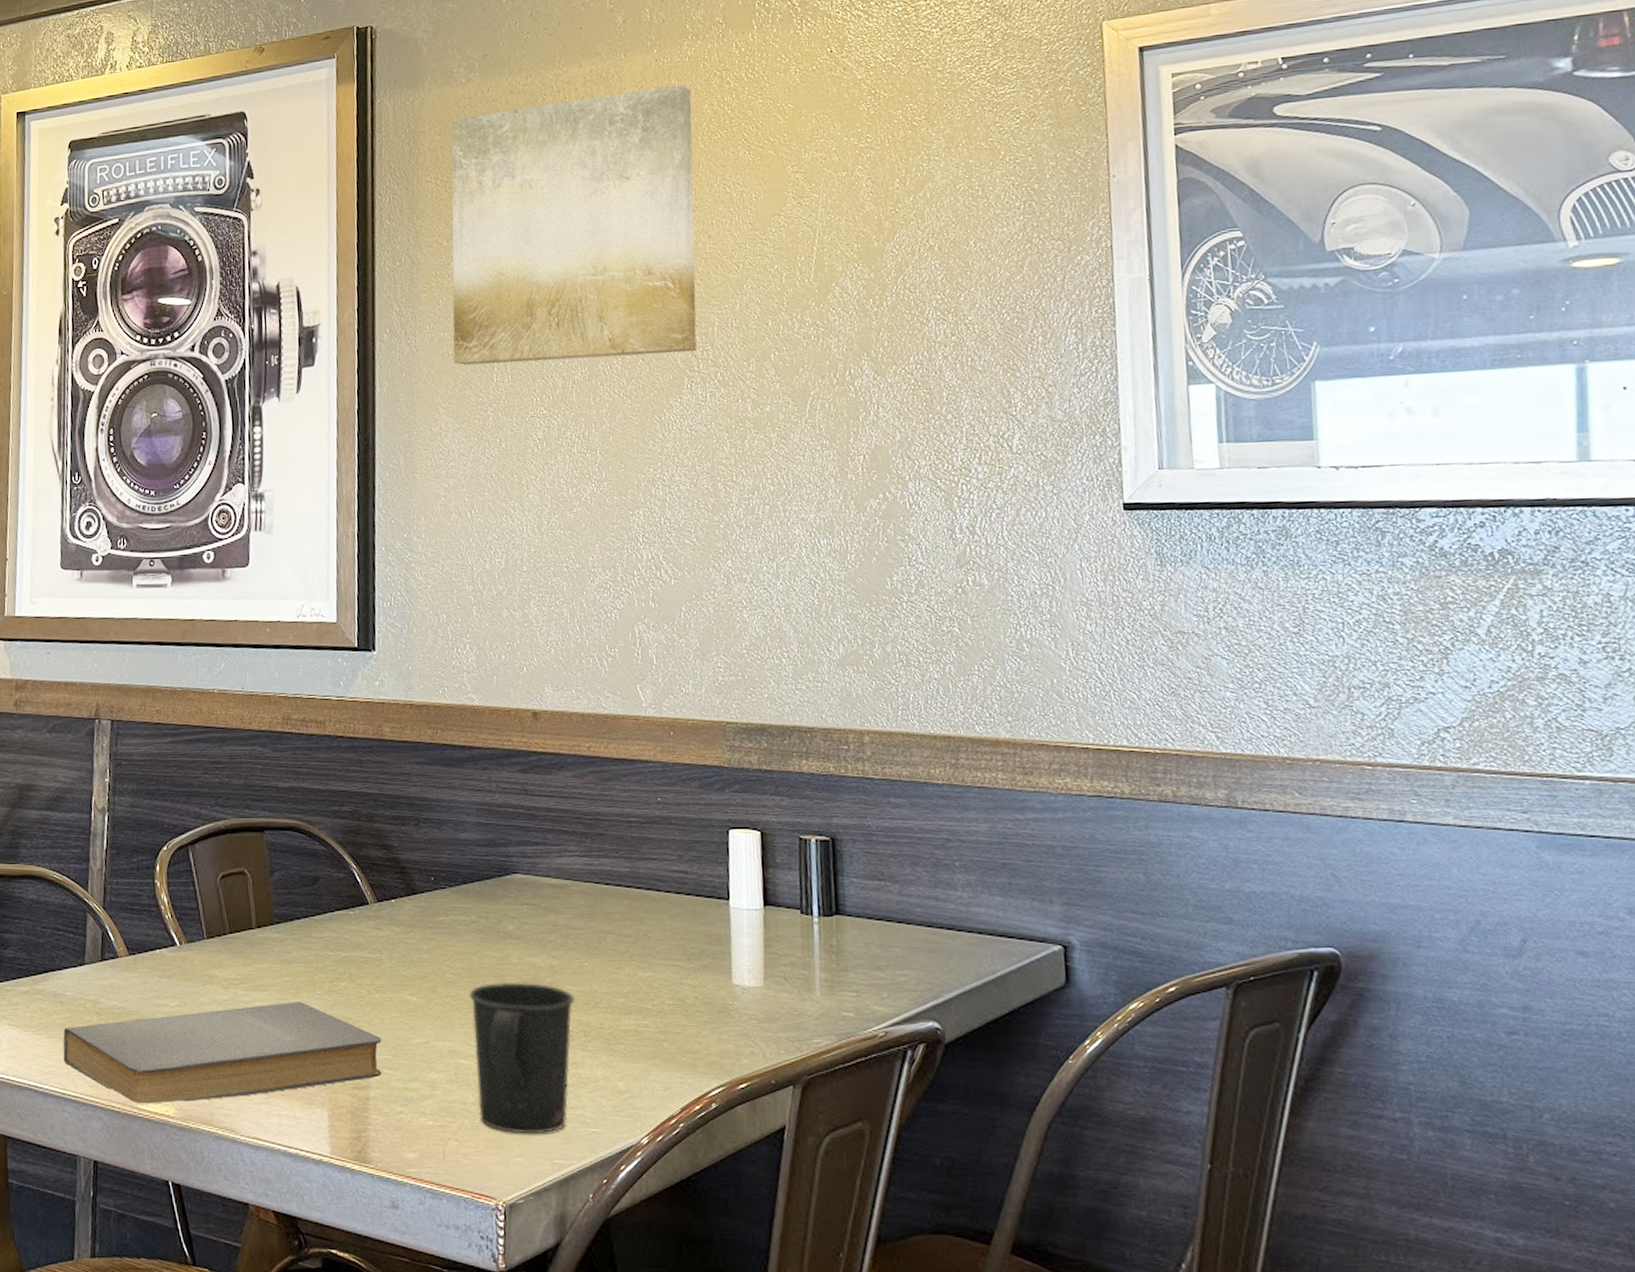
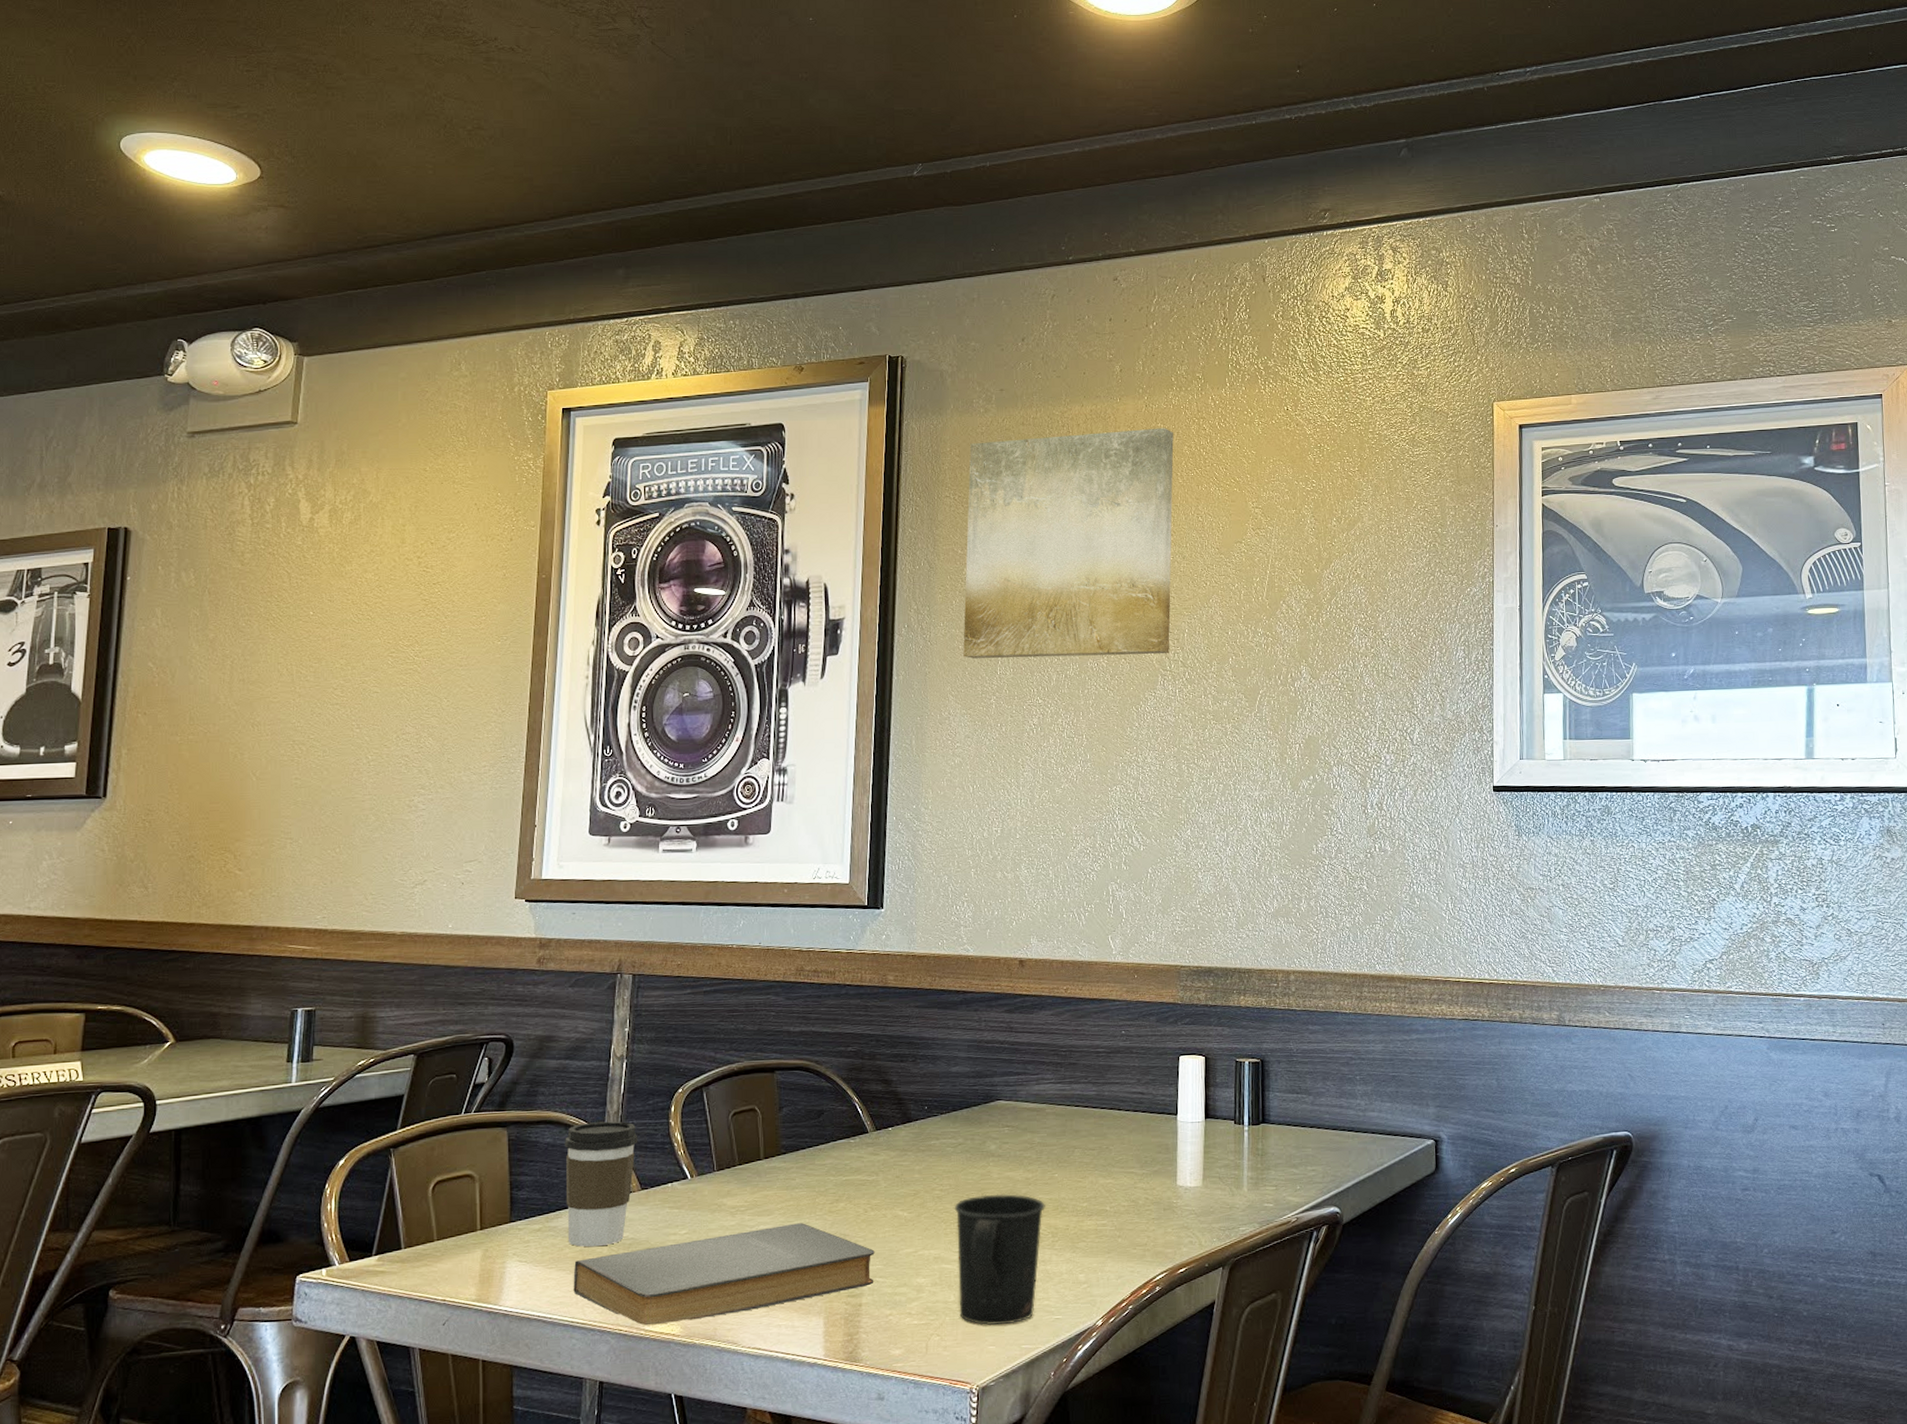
coffee cup: none [49,879,124,1014] -> present [565,1121,638,1247]

